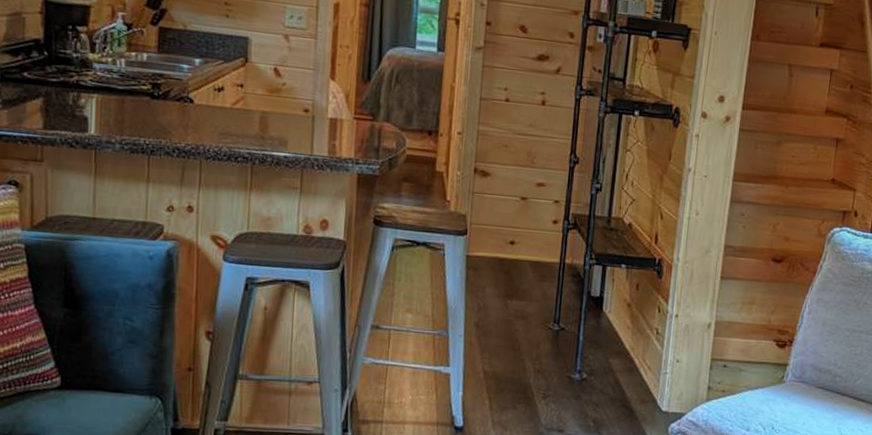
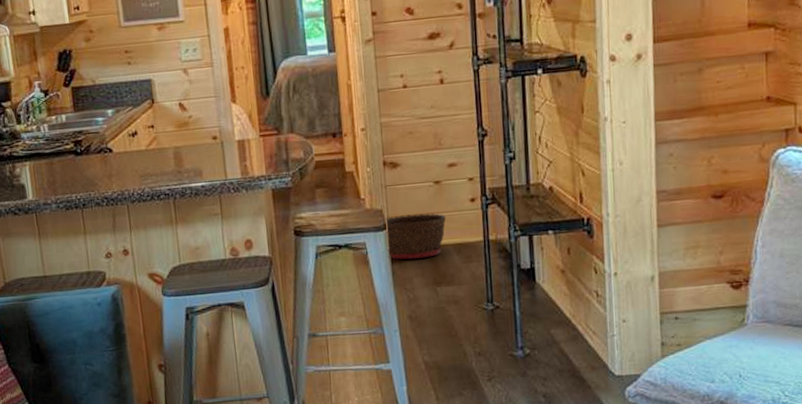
basket: none [464,223,527,270] -> present [384,213,446,260]

